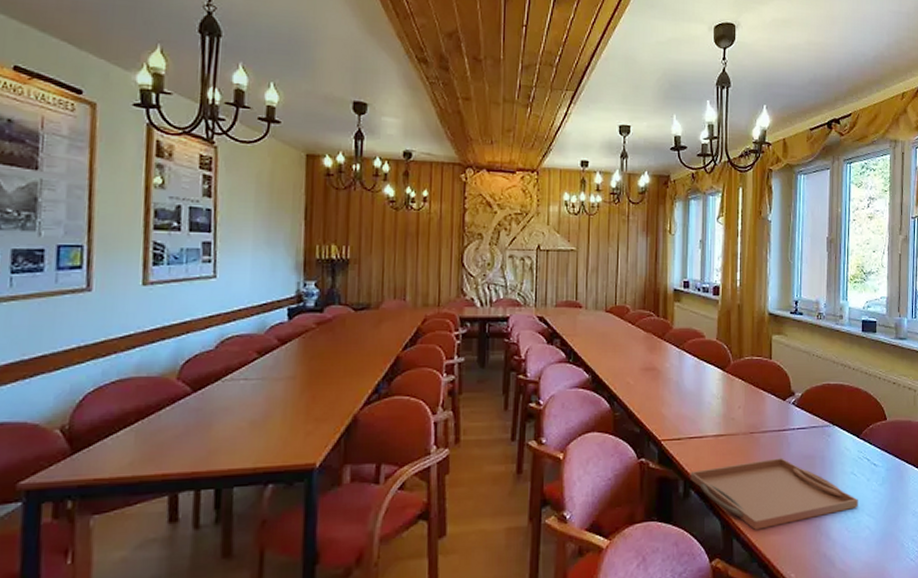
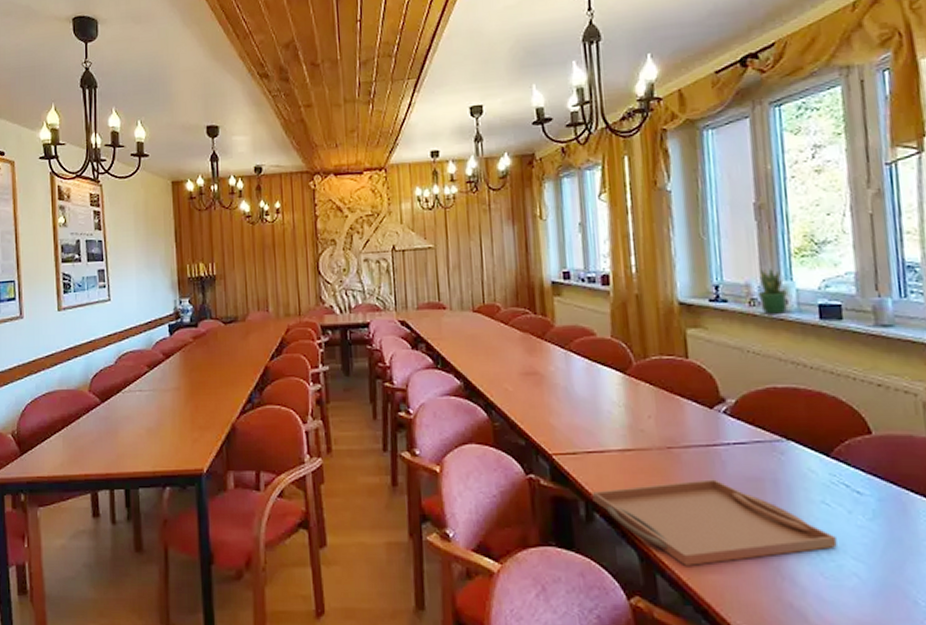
planter: none [823,289,843,326] -> present [757,268,787,314]

